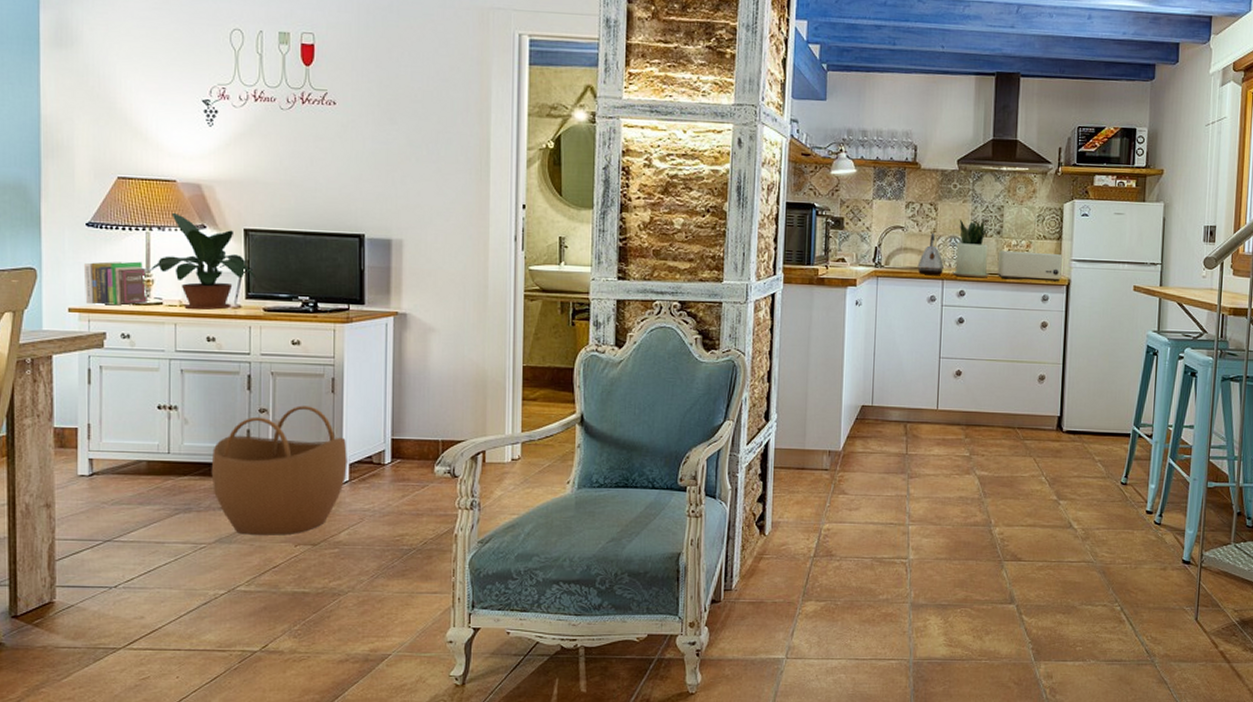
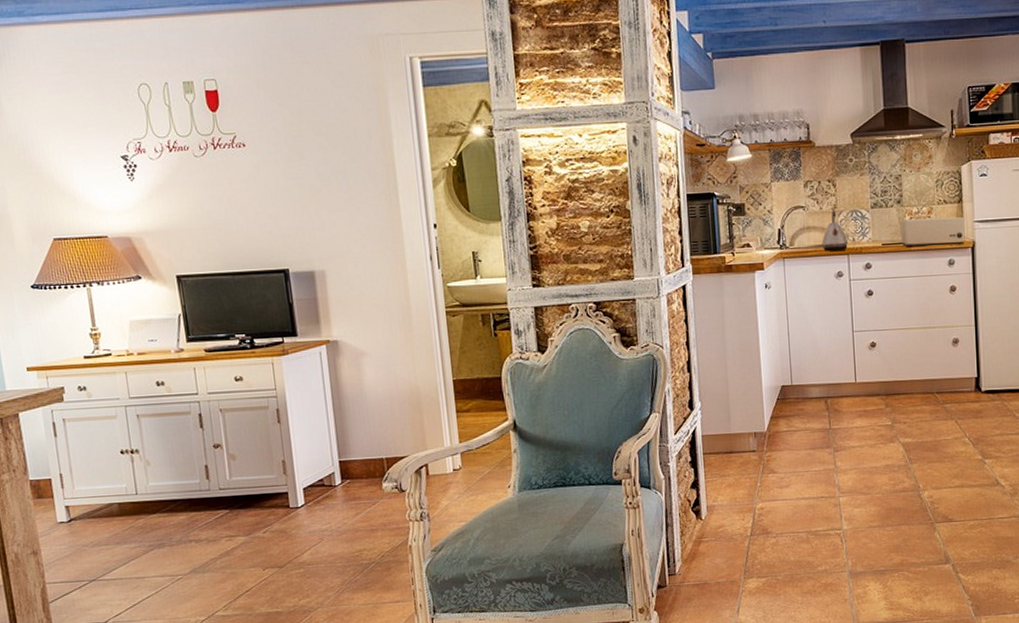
books: present [83,261,147,306] -> none [34,317,98,362]
potted plant: present [146,212,255,311] -> none [92,266,193,358]
woven basket: present [211,405,347,535] -> none [176,437,302,564]
planter: present [951,219,990,278] -> none [856,191,895,250]

